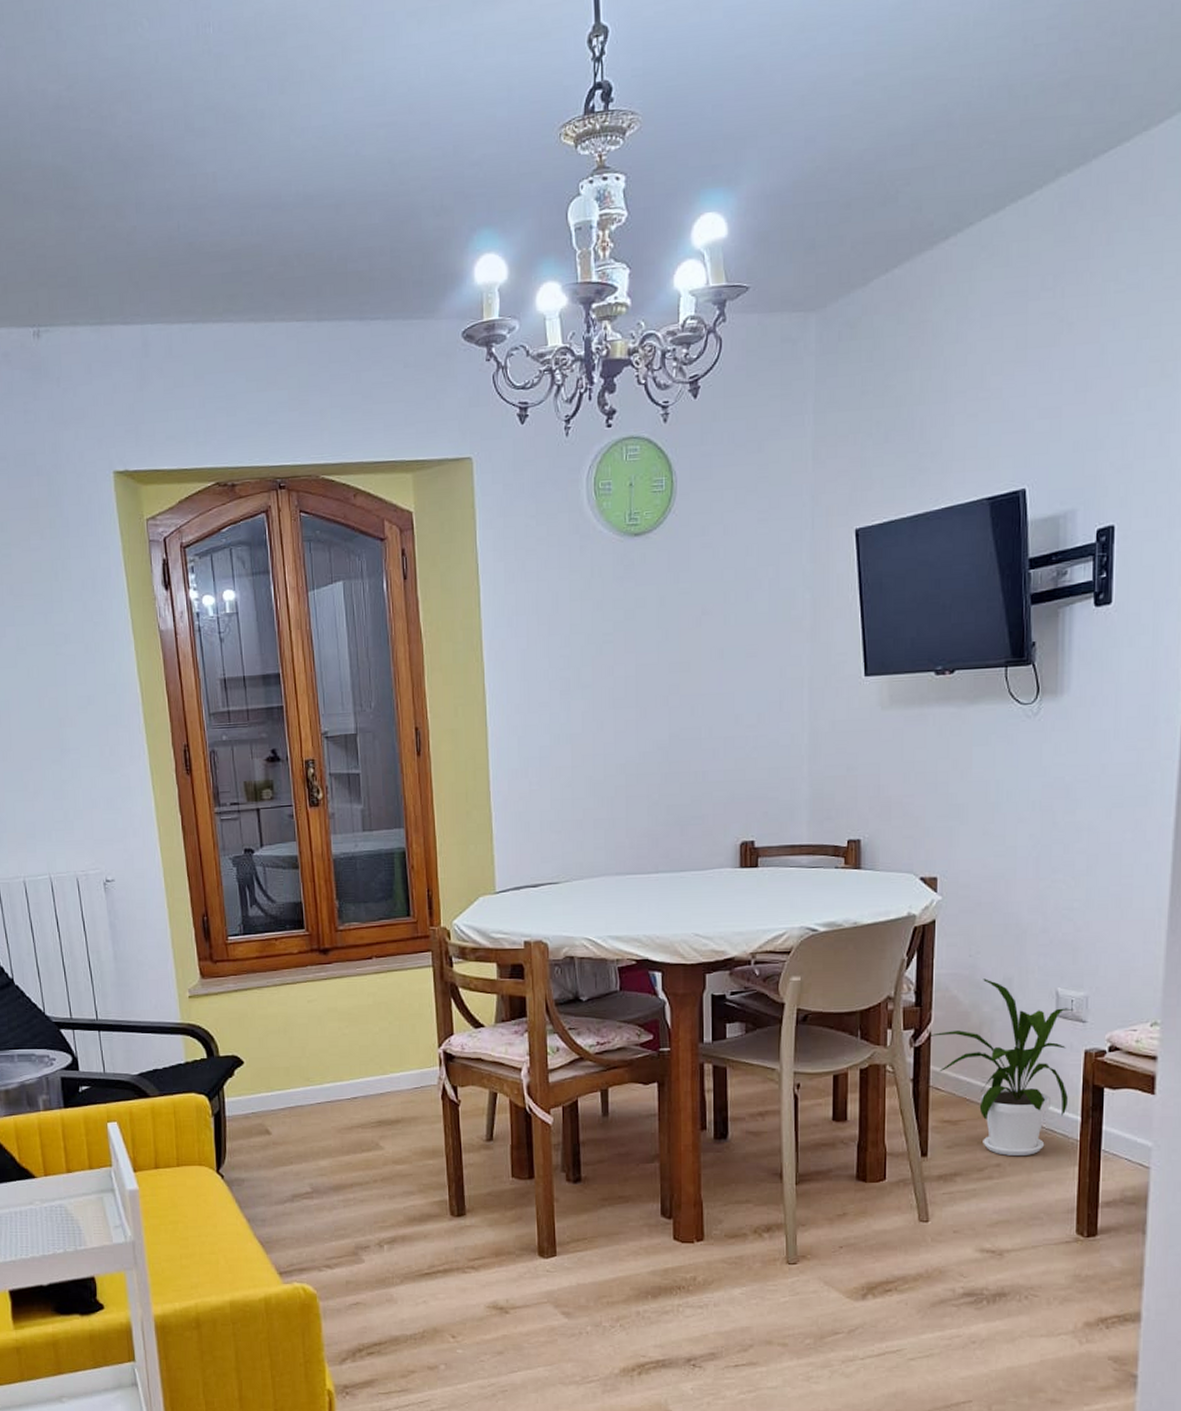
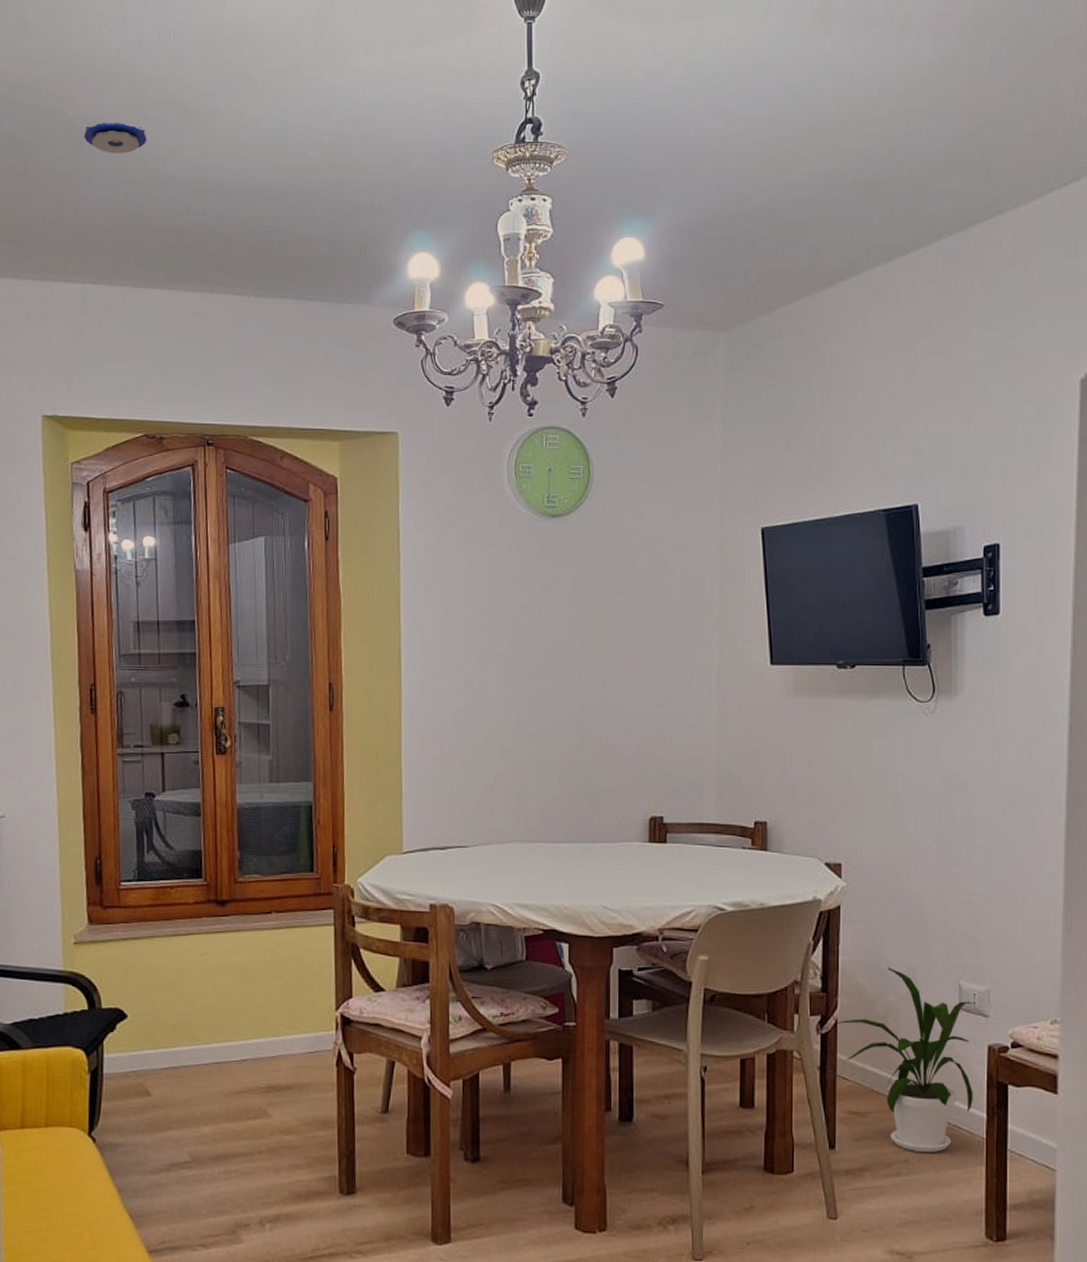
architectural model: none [128,138,195,175] -> present [83,123,147,154]

